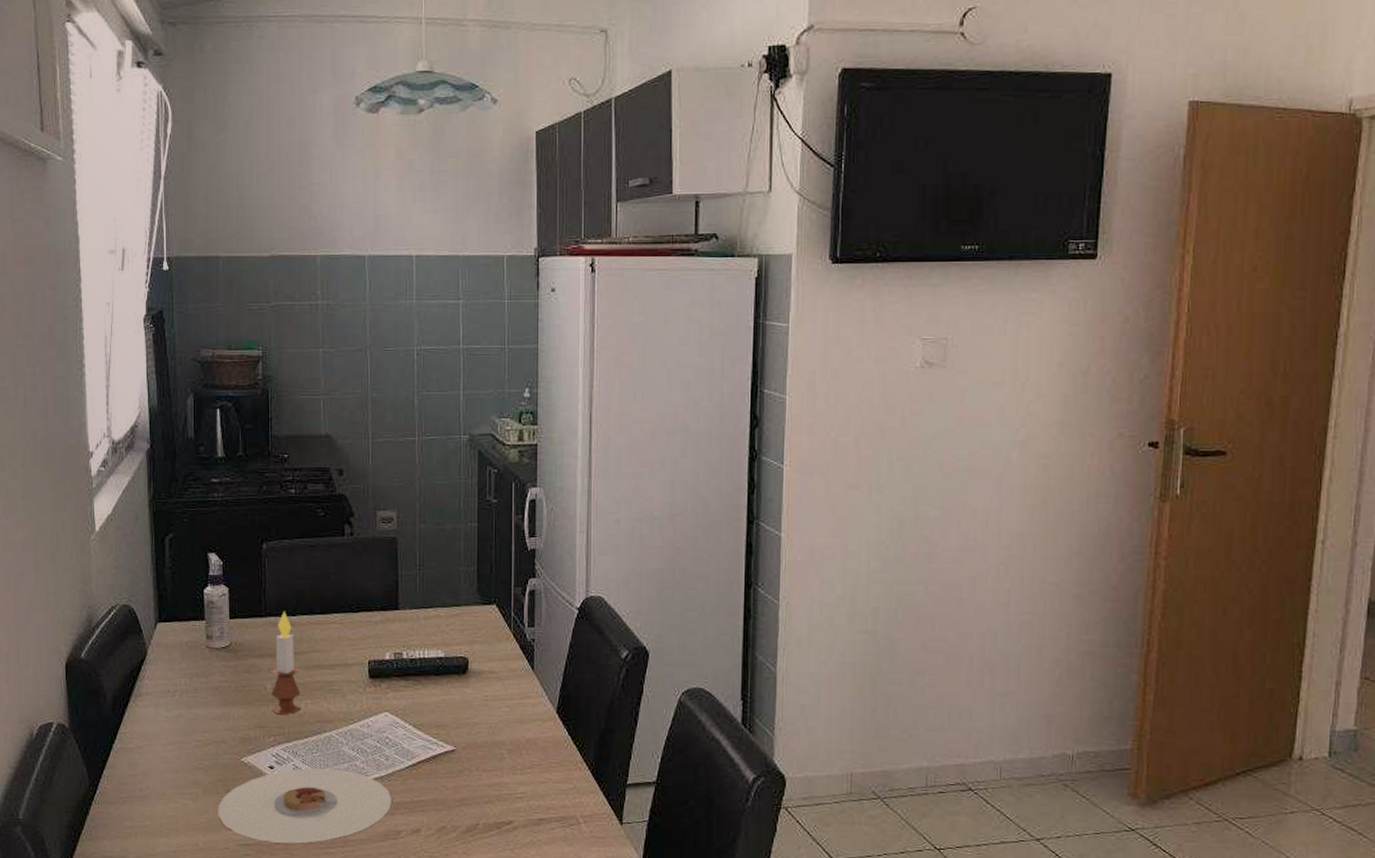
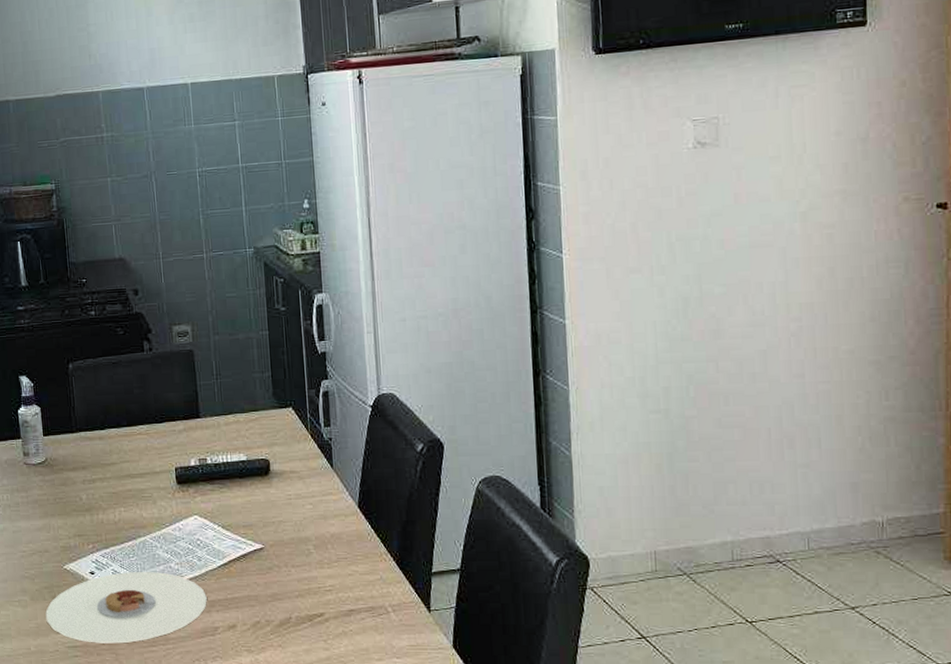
candle: present [271,611,301,714] -> none [85,425,116,522]

